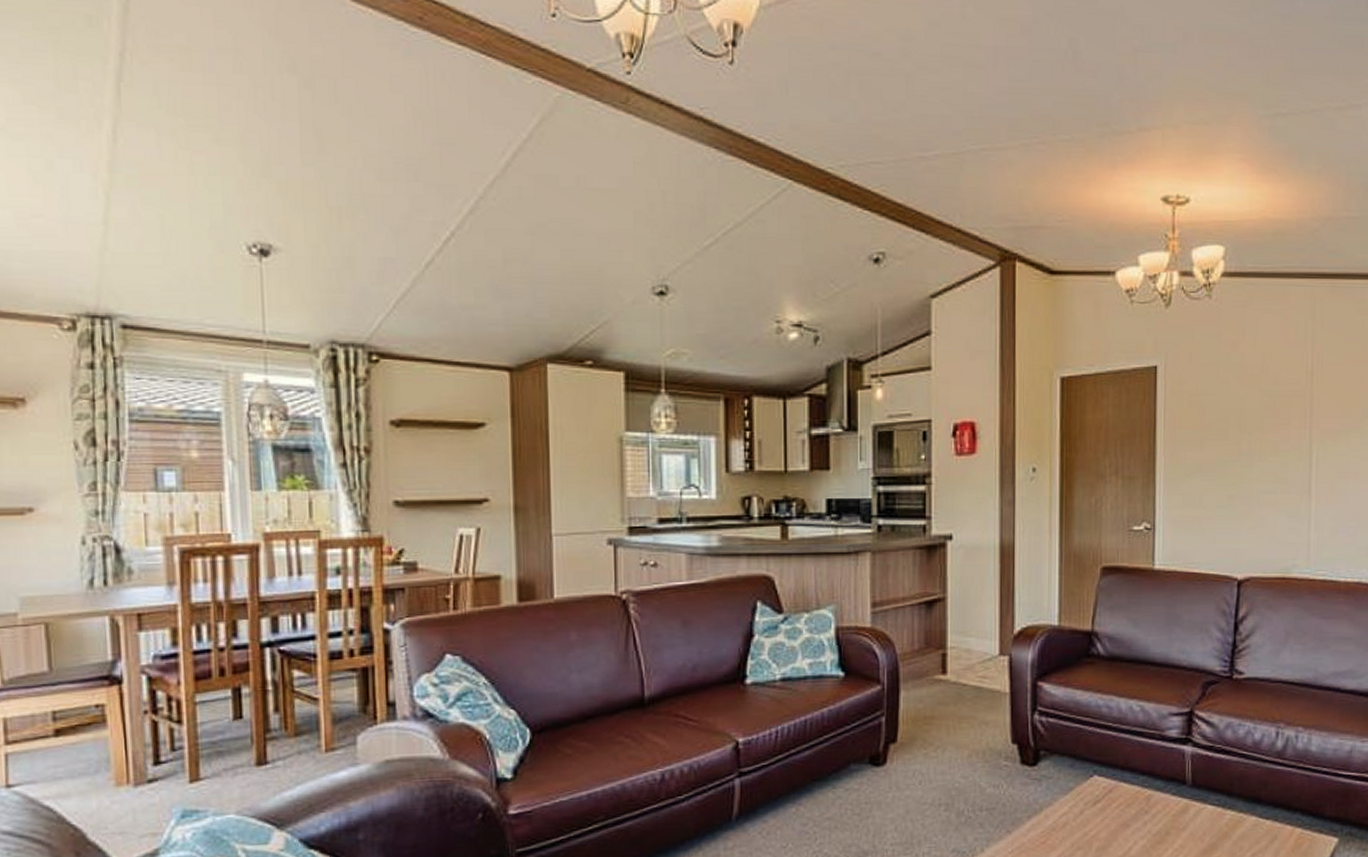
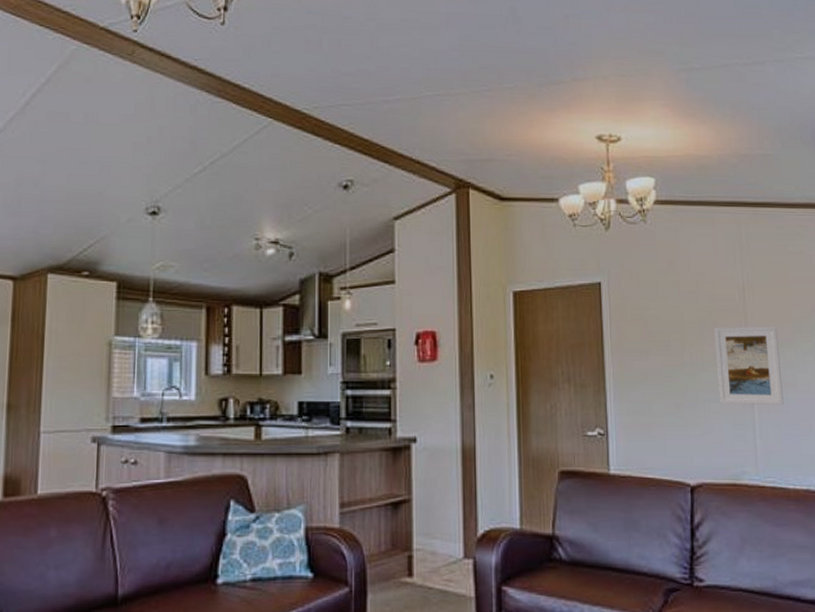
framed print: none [1275,412,1345,497] -> present [714,326,784,406]

